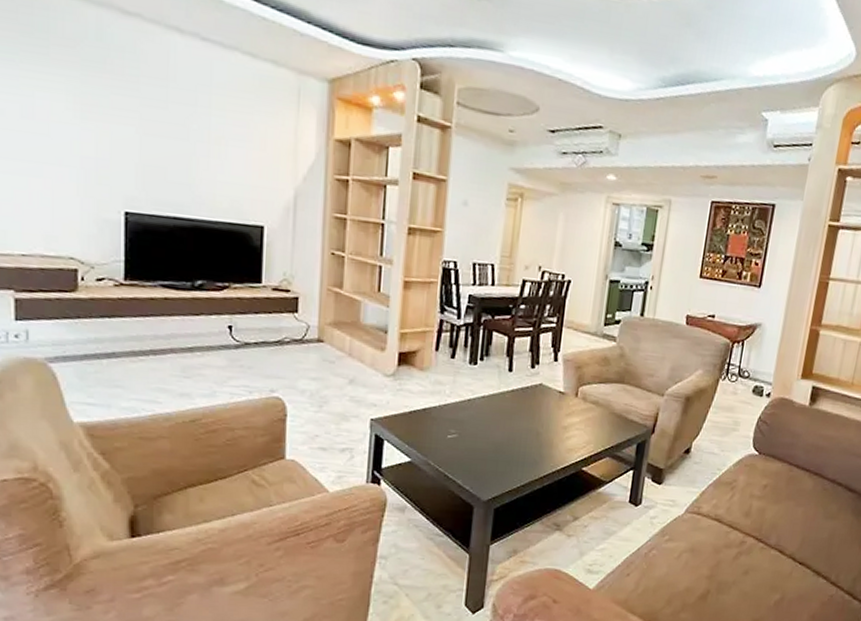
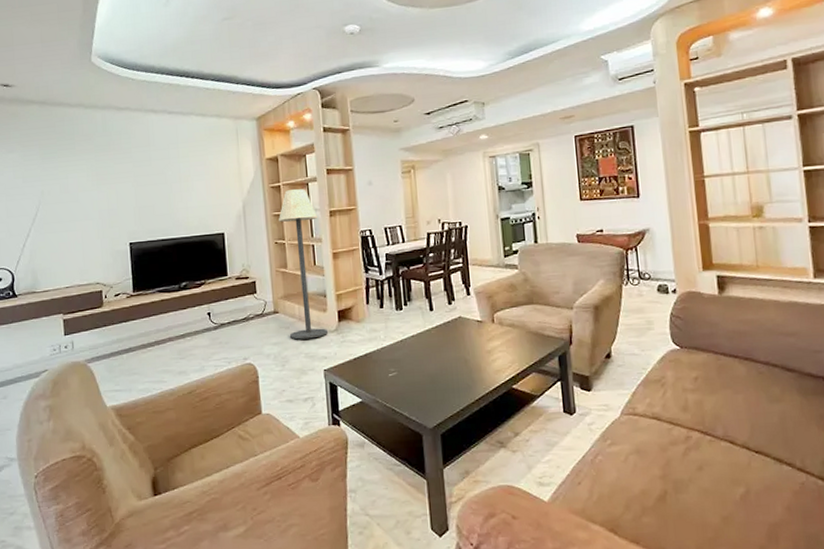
floor lamp: none [334,188,393,381] -> present [279,189,329,340]

